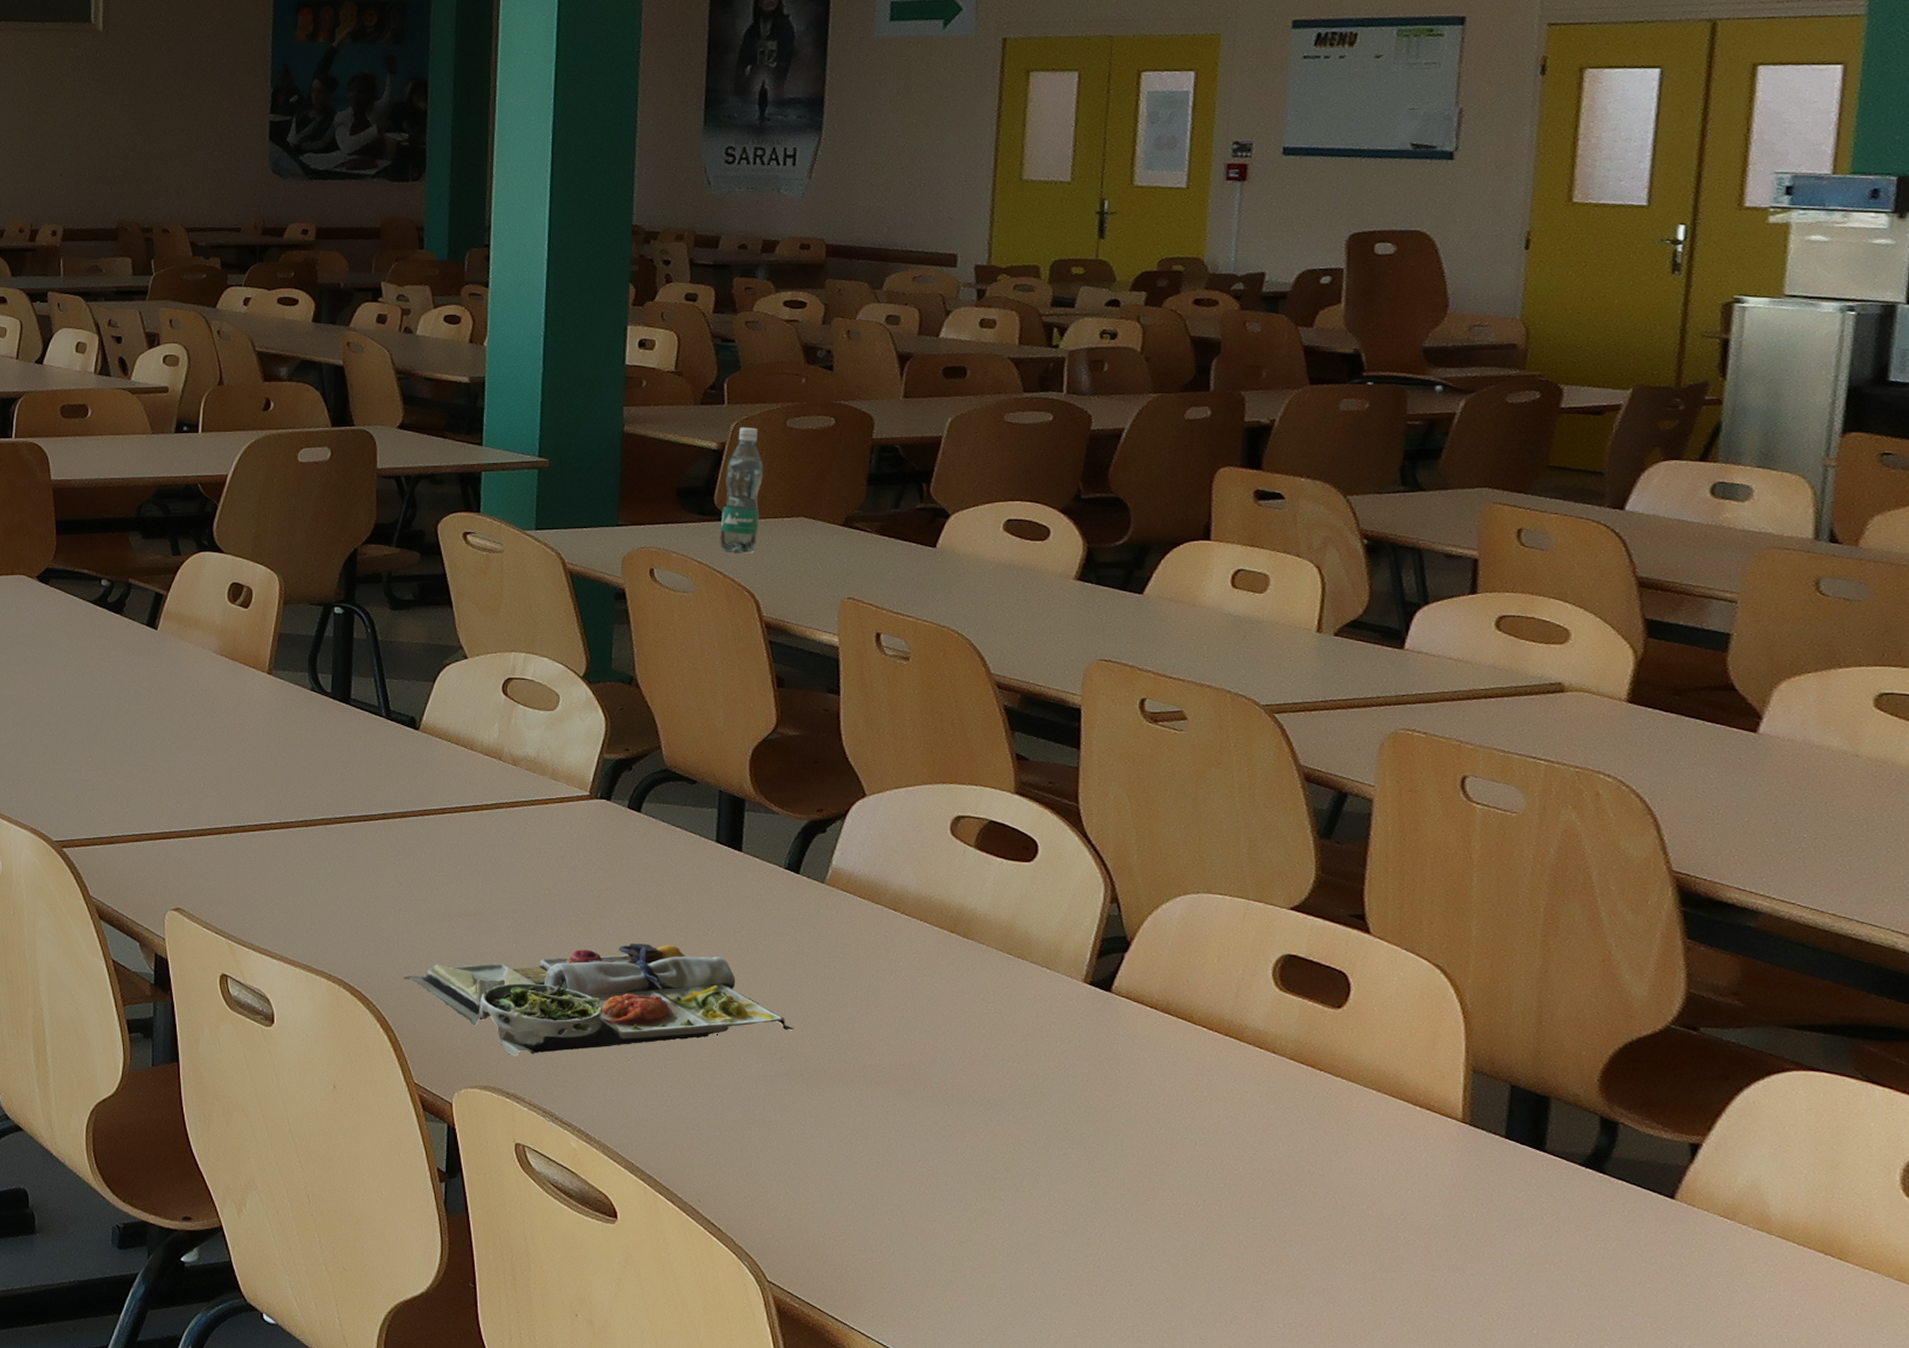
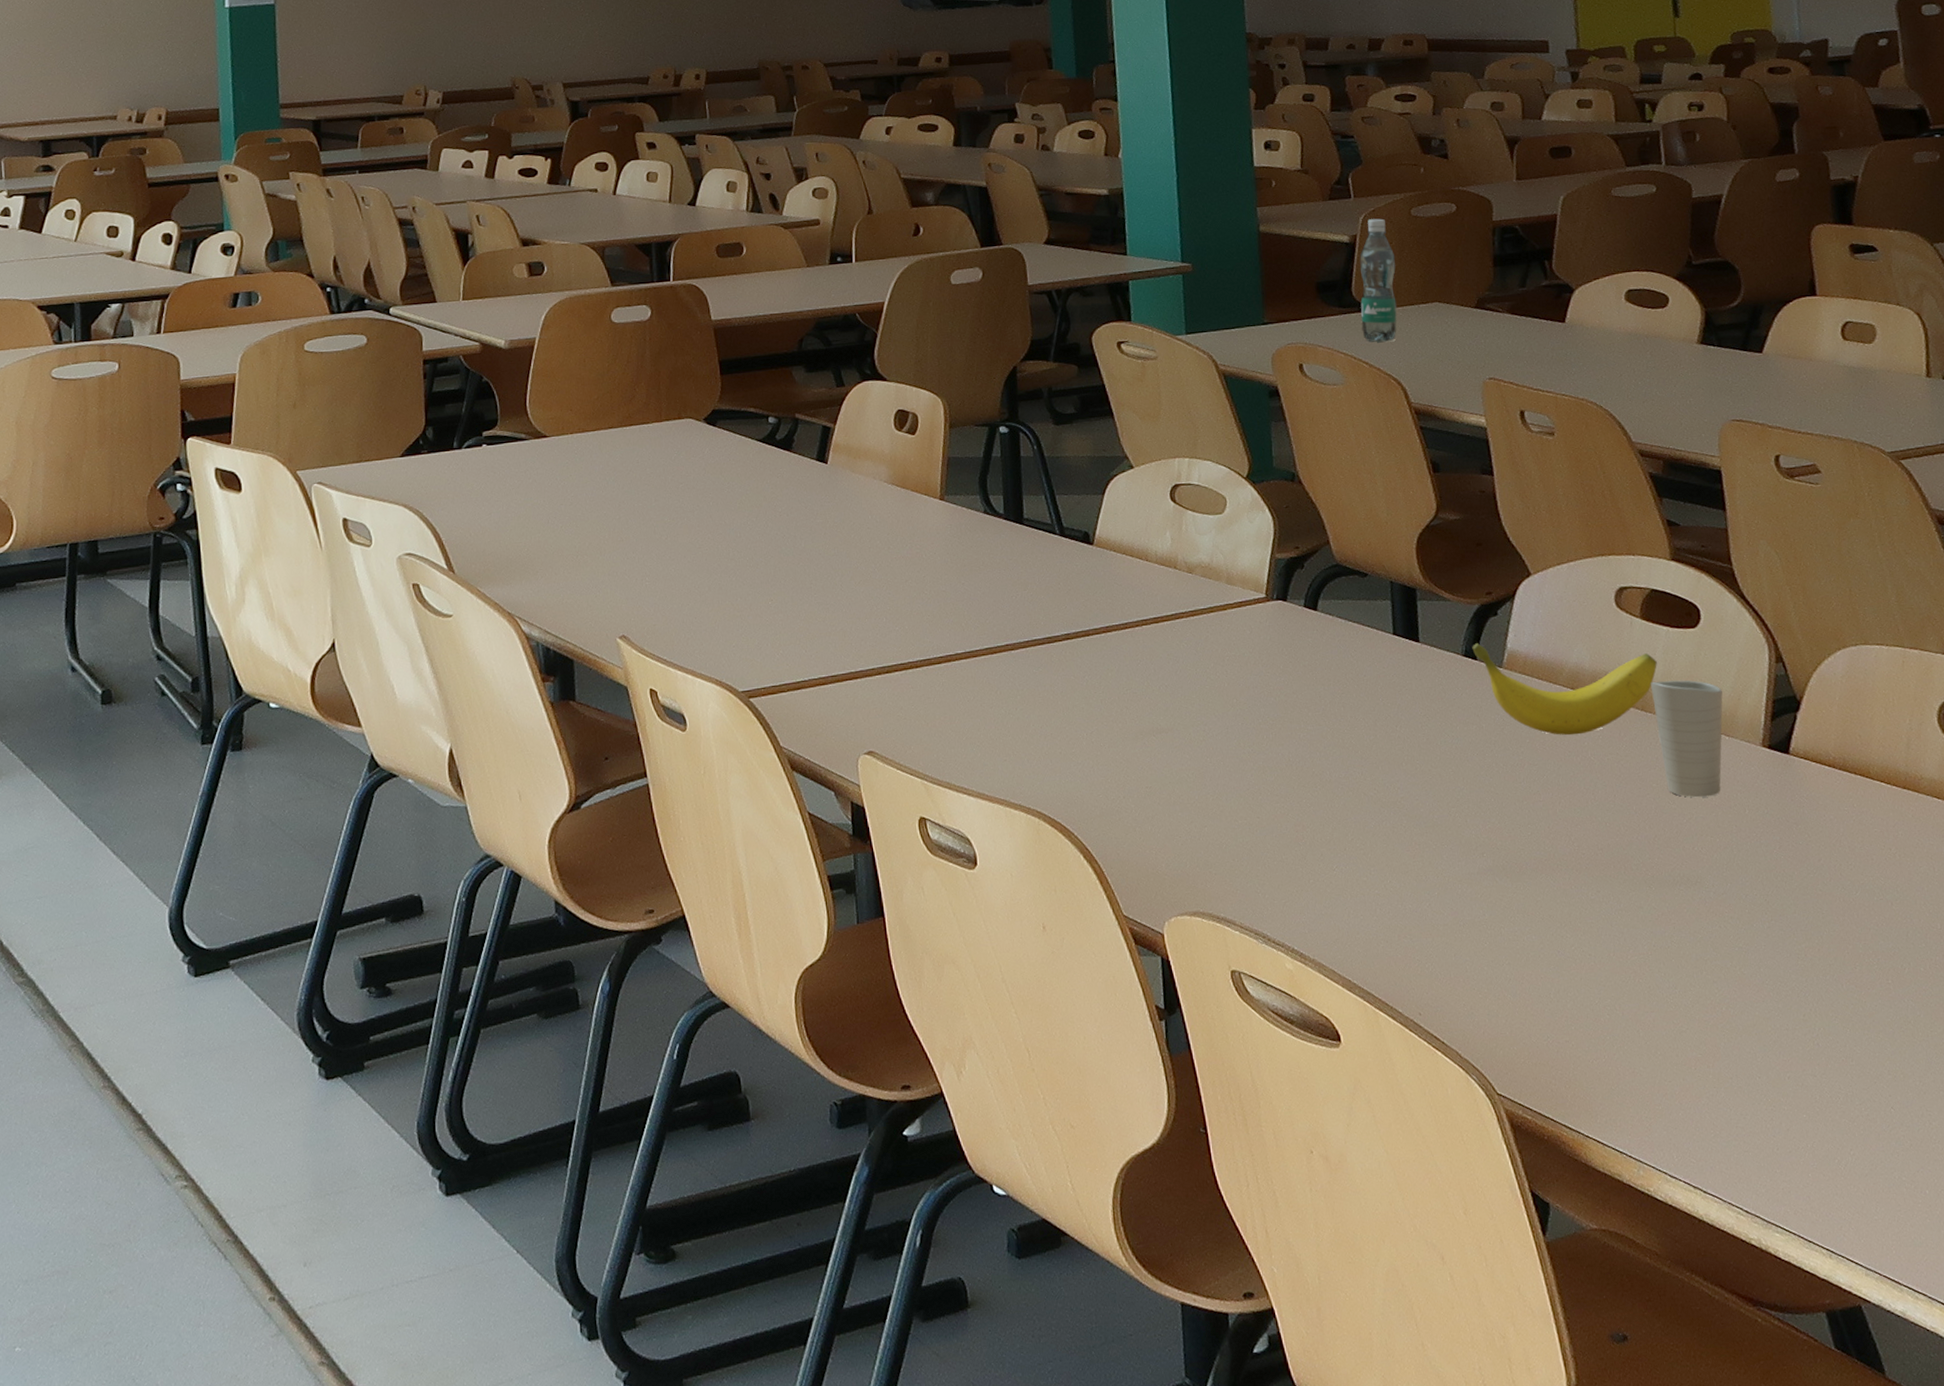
food tray: present [404,944,795,1056] -> none [1102,745,1492,877]
banana: none [796,858,986,955] -> present [1472,643,1657,736]
cup: none [976,910,1050,1025] -> present [1651,680,1723,798]

